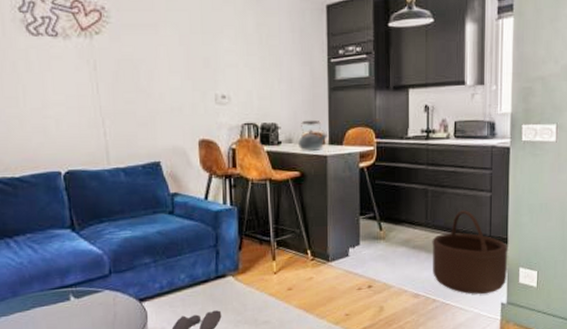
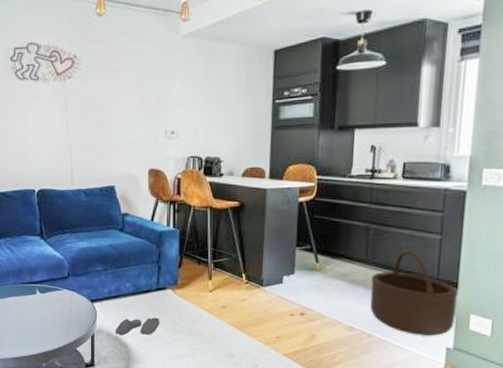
kettle: present [297,120,329,152] -> none [238,155,269,185]

